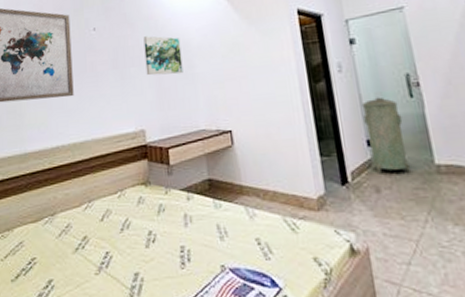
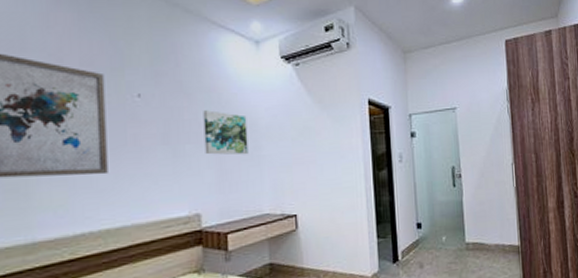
trash can: present [361,97,412,173] -> none [415,185,448,251]

